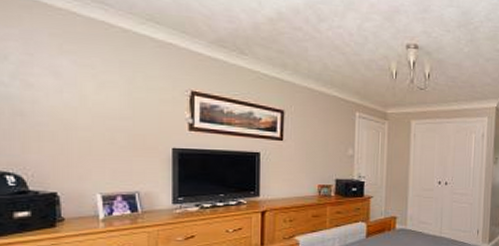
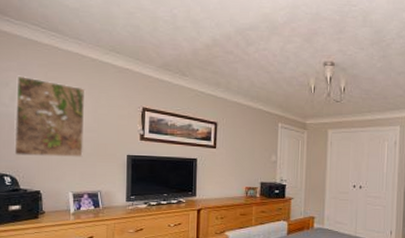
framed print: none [16,46,116,152] -> present [13,75,85,158]

